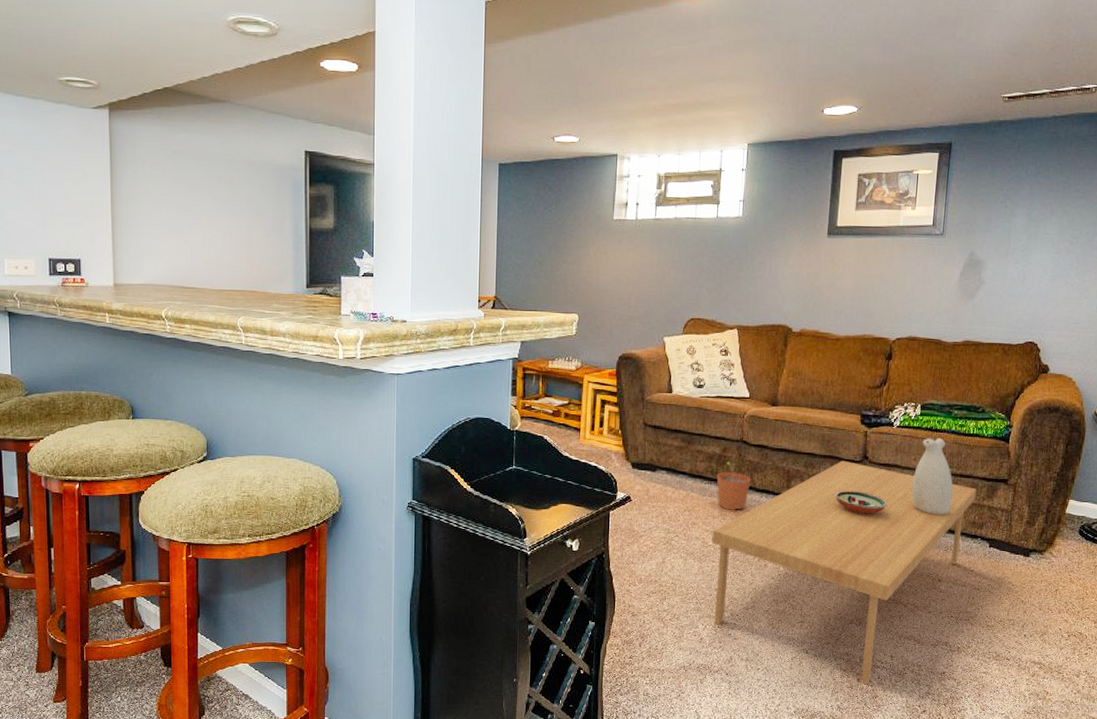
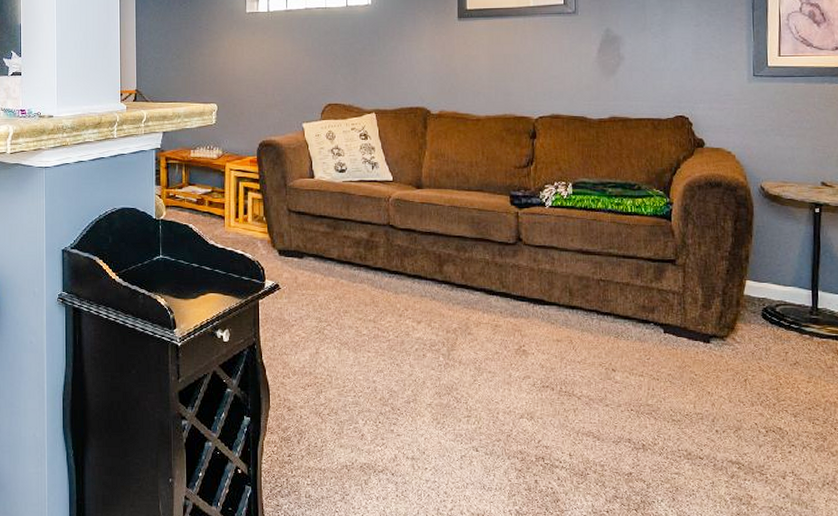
coffee table: present [711,460,977,685] -> none [365,243,643,487]
plant pot: present [716,461,751,510] -> none [365,246,402,297]
decorative bowl: present [835,490,887,514] -> none [491,274,548,299]
vase: present [911,437,953,515] -> none [572,217,617,299]

